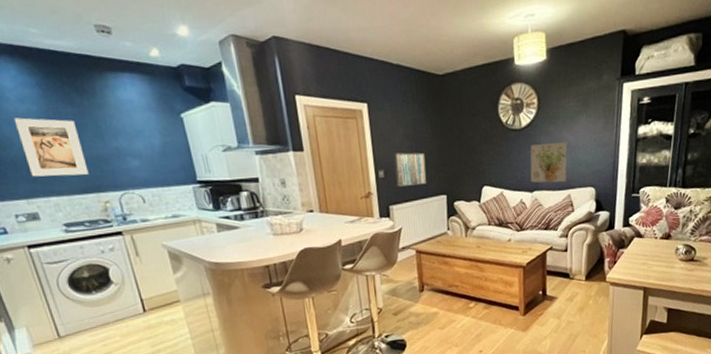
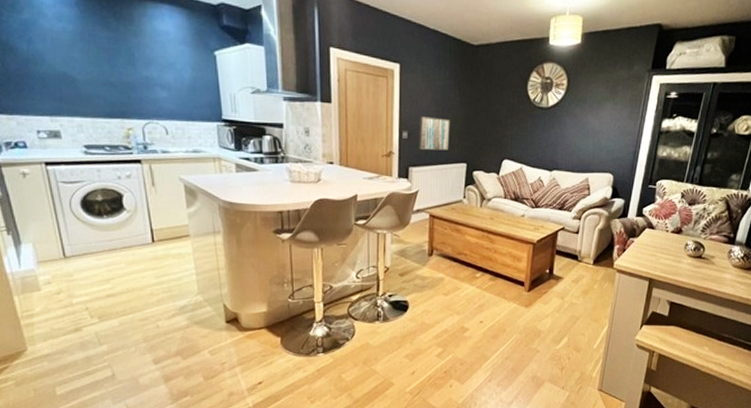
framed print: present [14,117,89,177] -> none [48,35,116,99]
decorative wall panel: present [530,142,568,183] -> none [551,125,592,166]

